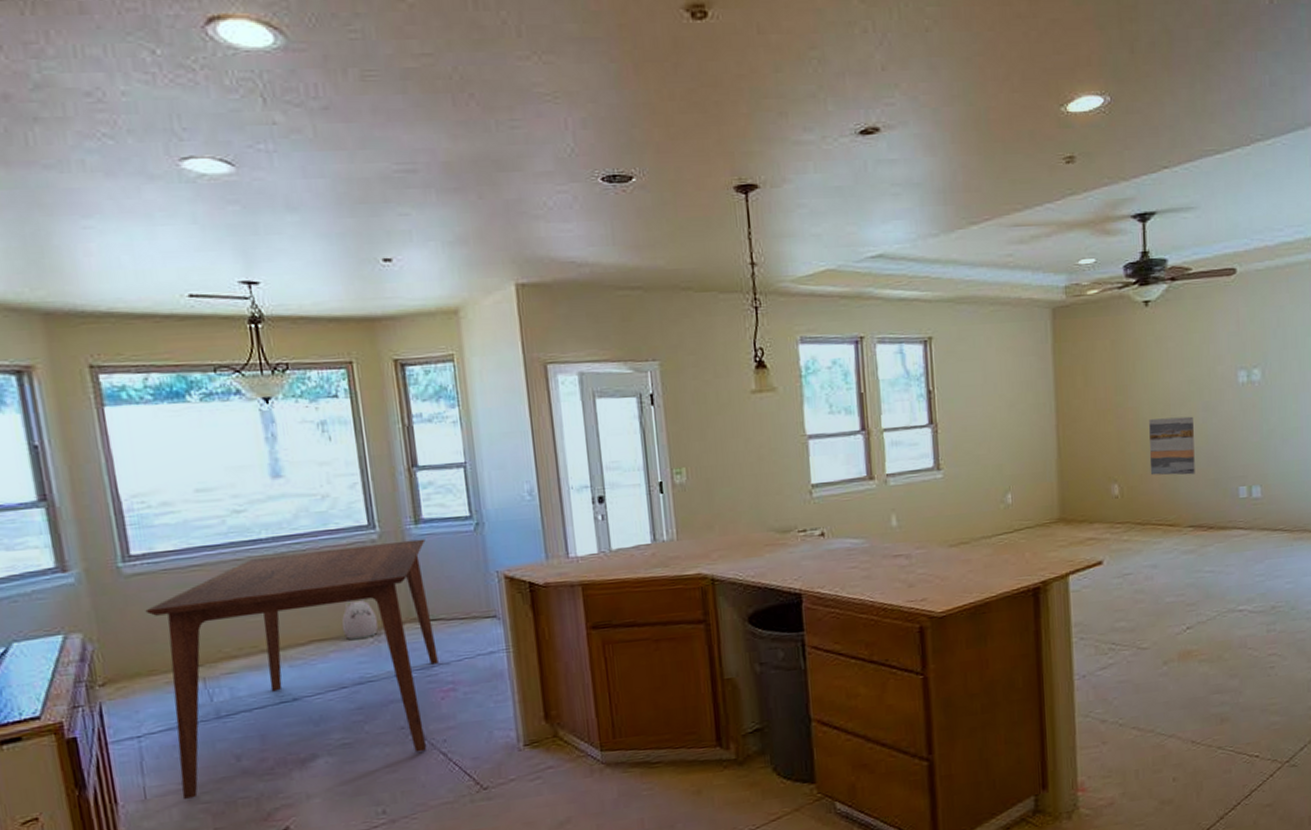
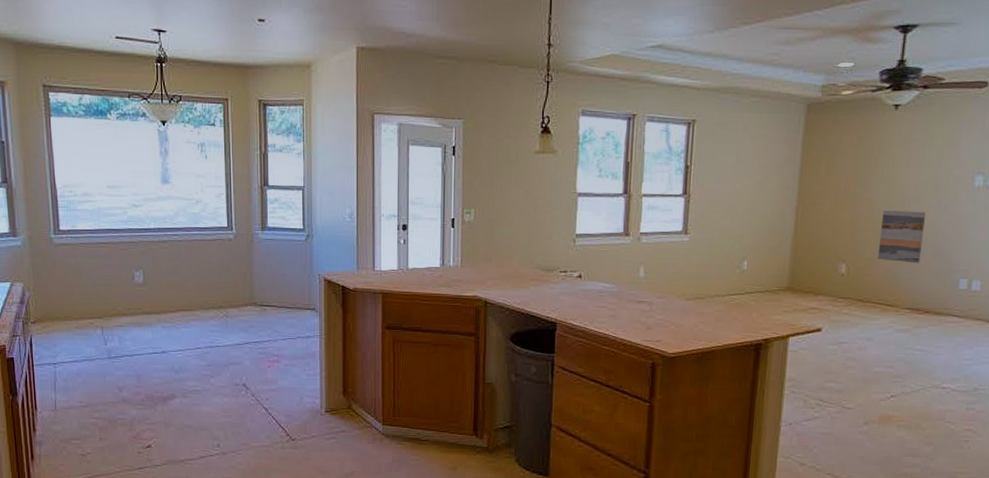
dining table: present [145,538,439,799] -> none [66,242,268,414]
plush toy: present [341,598,379,641] -> none [201,283,228,314]

